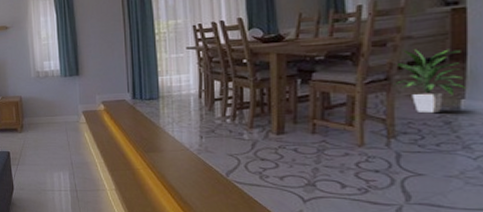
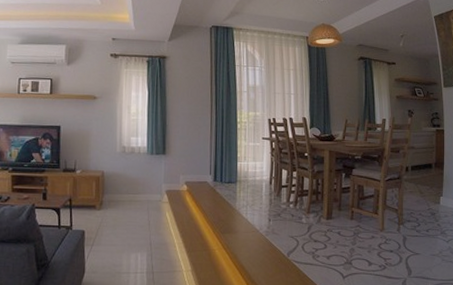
indoor plant: present [392,49,467,112] -> none [402,156,444,206]

